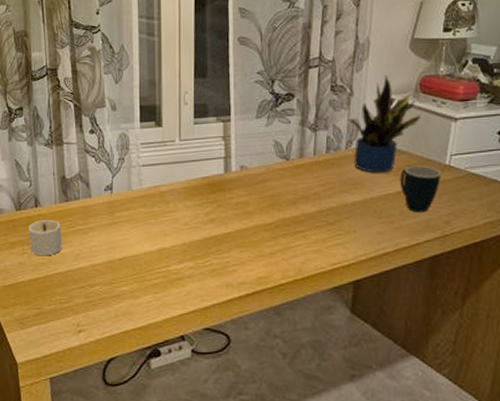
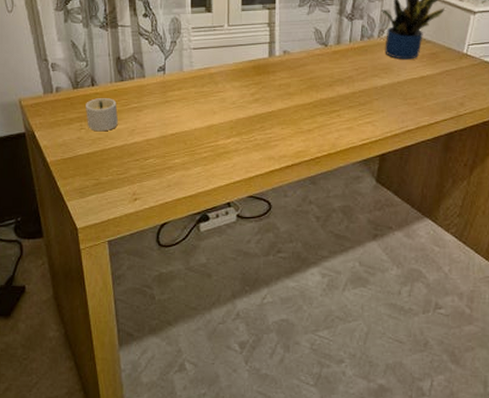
mug: present [400,165,441,213] -> none [424,53,459,96]

